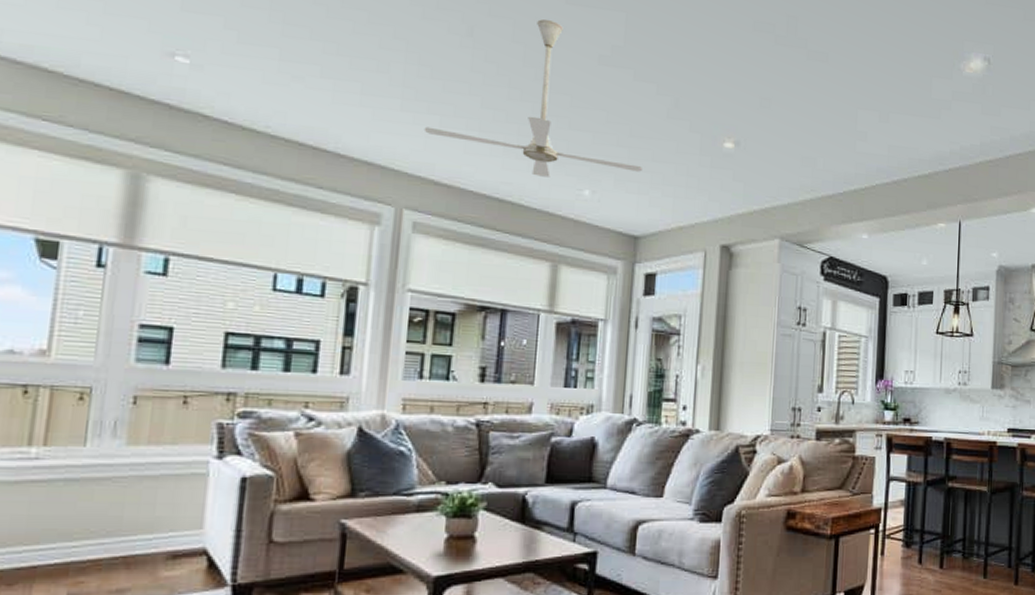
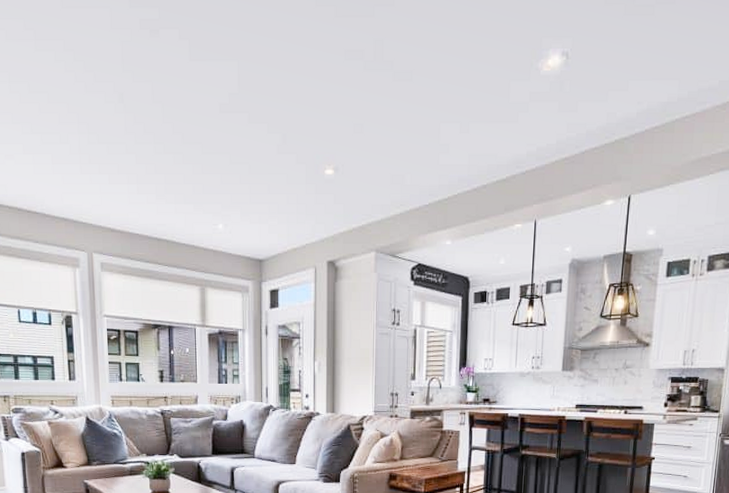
ceiling fan: present [424,19,642,178] -> none [98,77,261,217]

